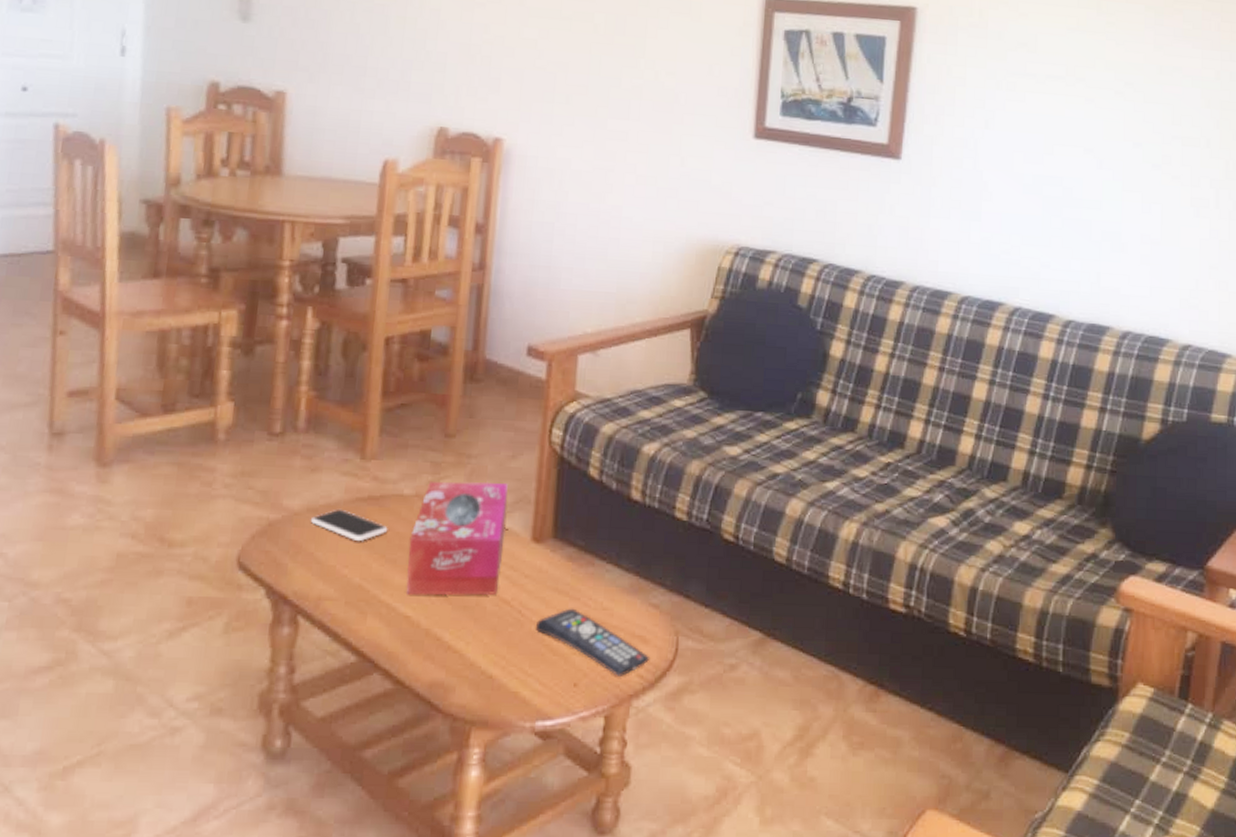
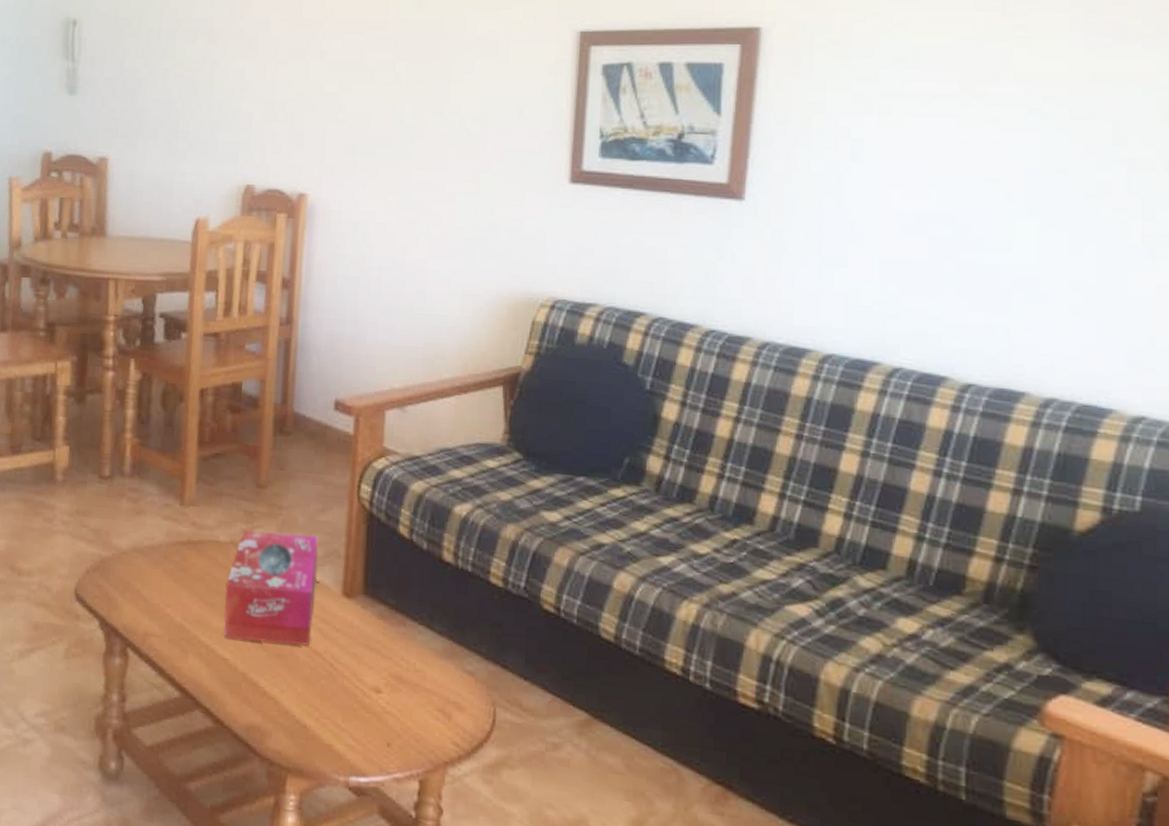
smartphone: present [311,509,388,541] -> none [137,551,206,583]
remote control: present [536,608,650,676] -> none [348,666,466,742]

